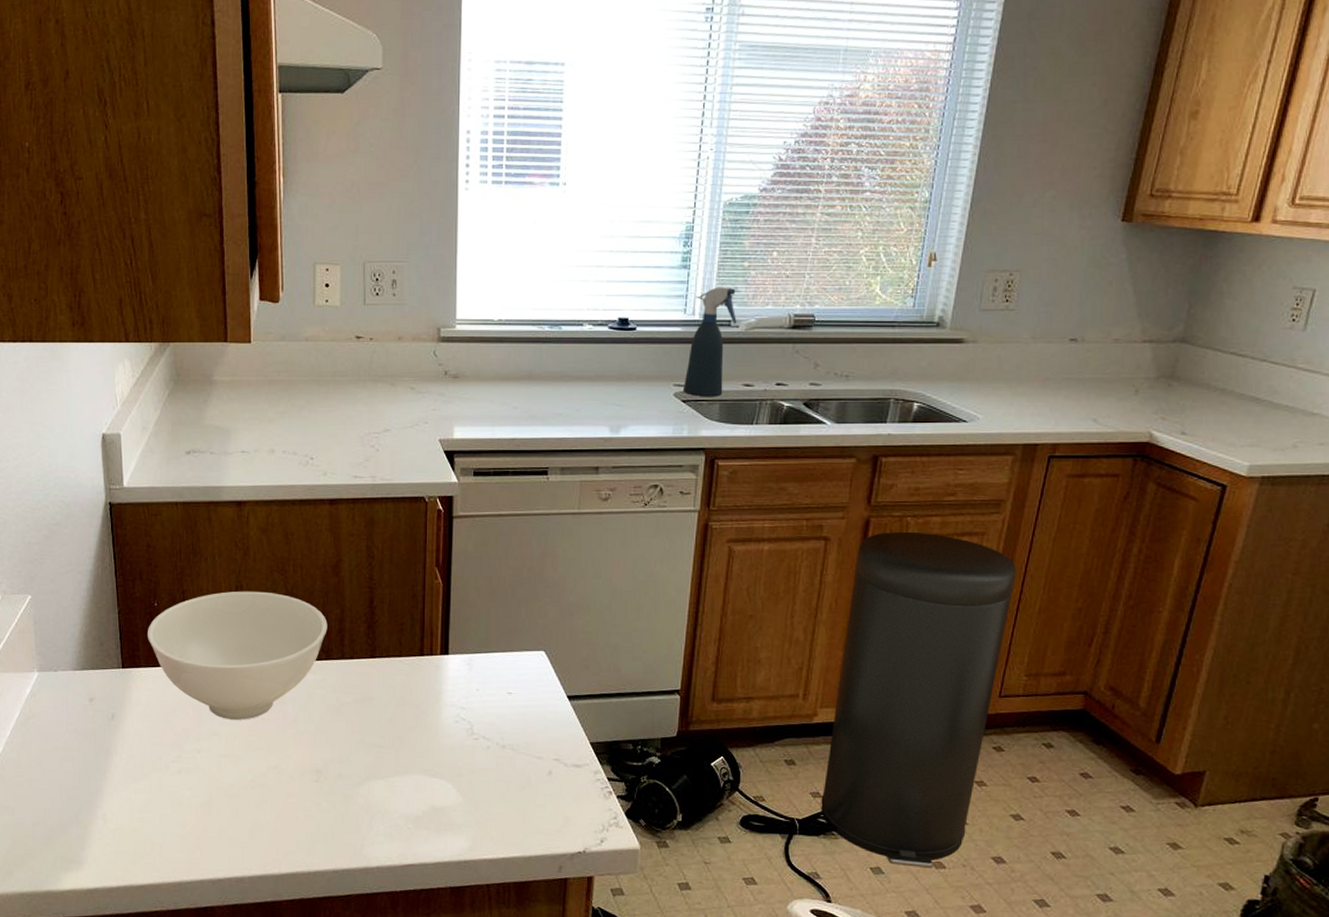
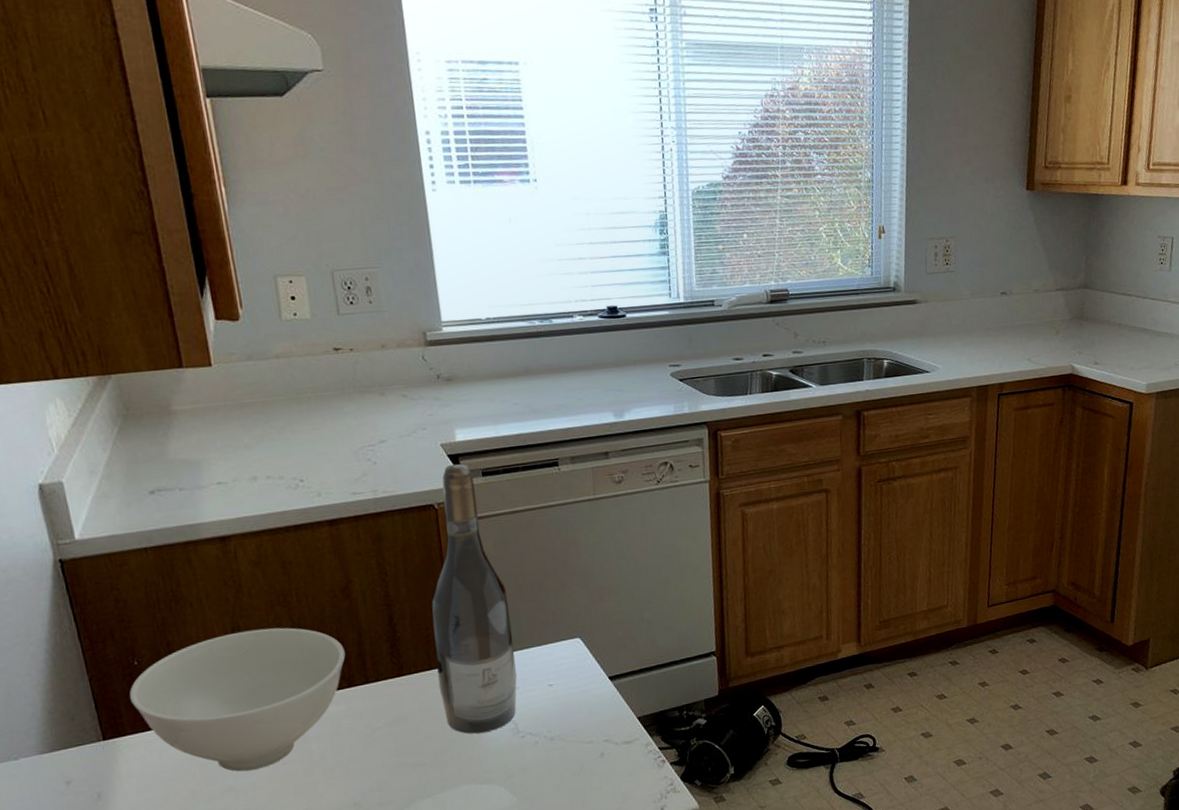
wine bottle: none [405,461,481,727] -> present [431,464,517,734]
spray bottle: present [682,287,737,396] -> none [677,269,719,374]
pedal bin: present [821,531,1016,868] -> none [854,473,987,771]

